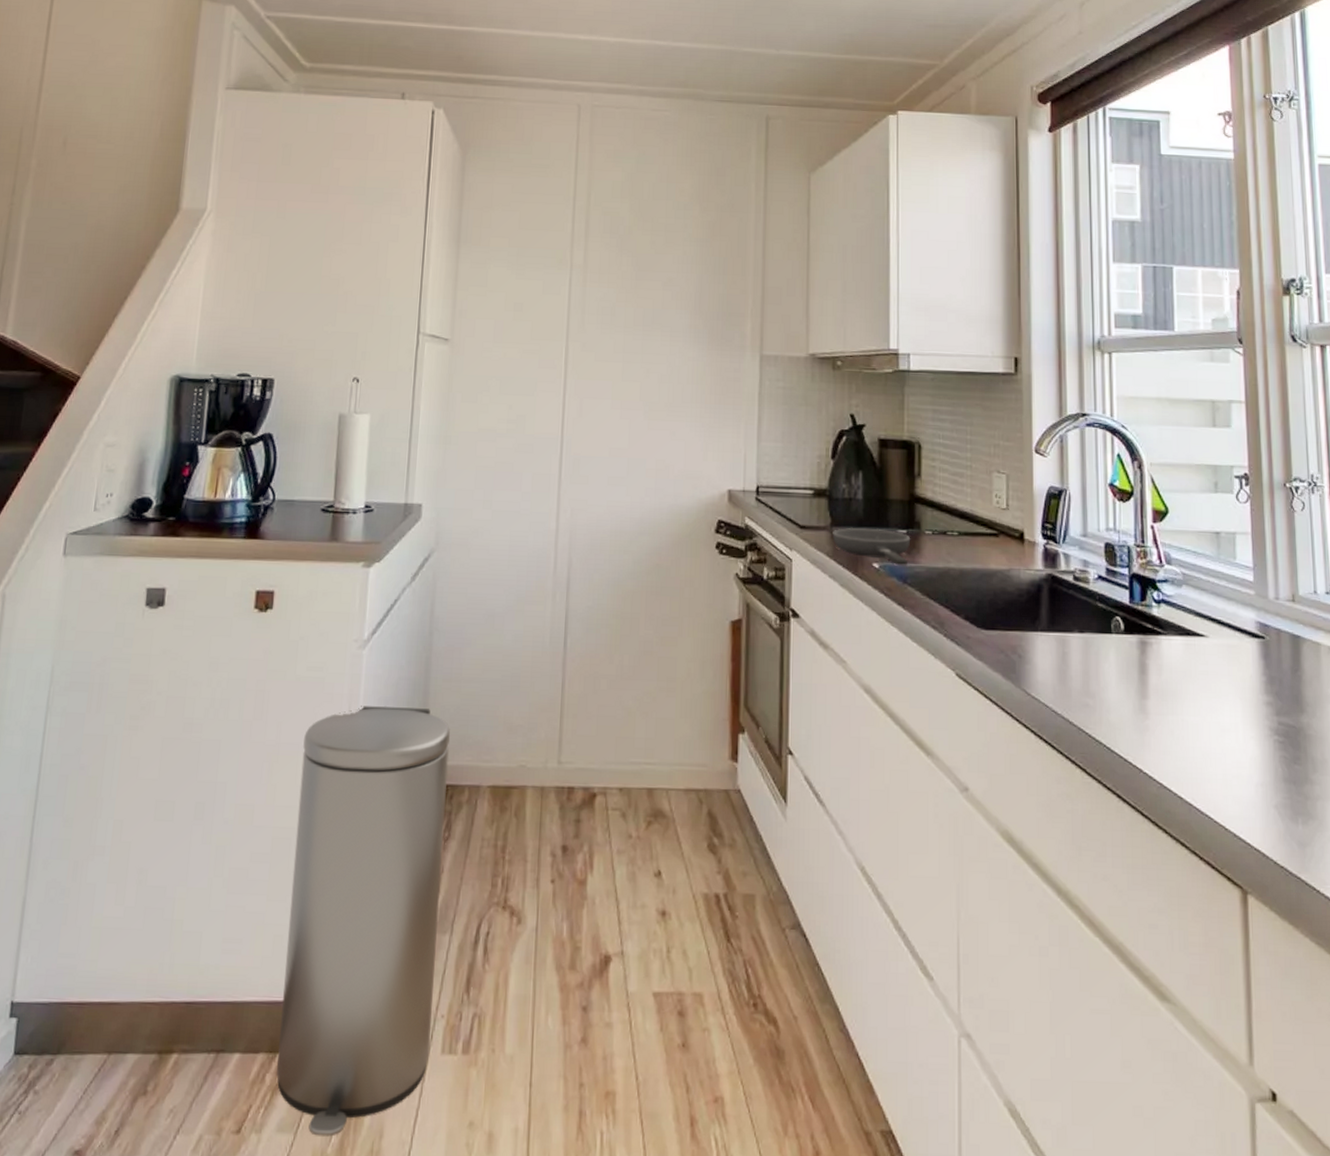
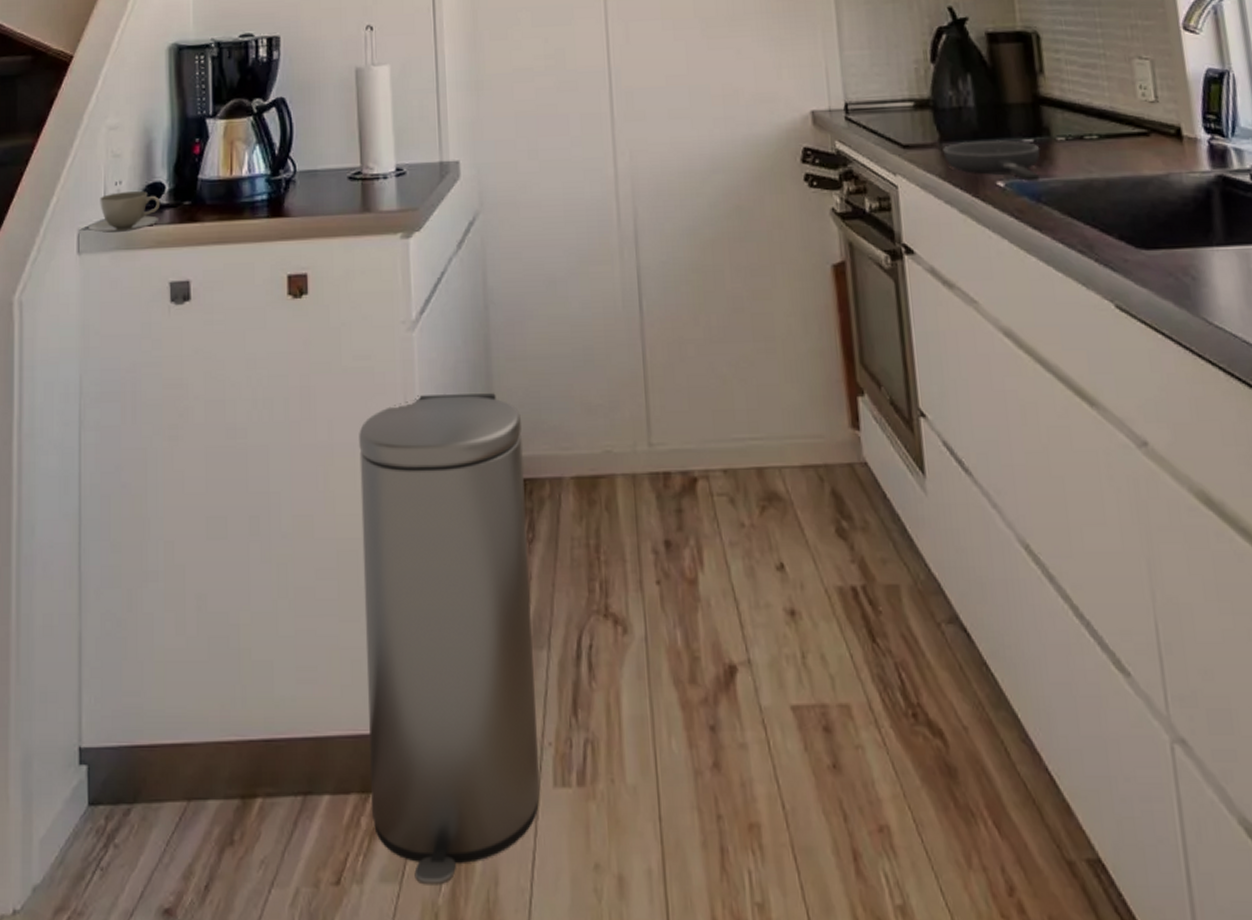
teacup: none [76,503,147,540] -> present [88,191,161,234]

